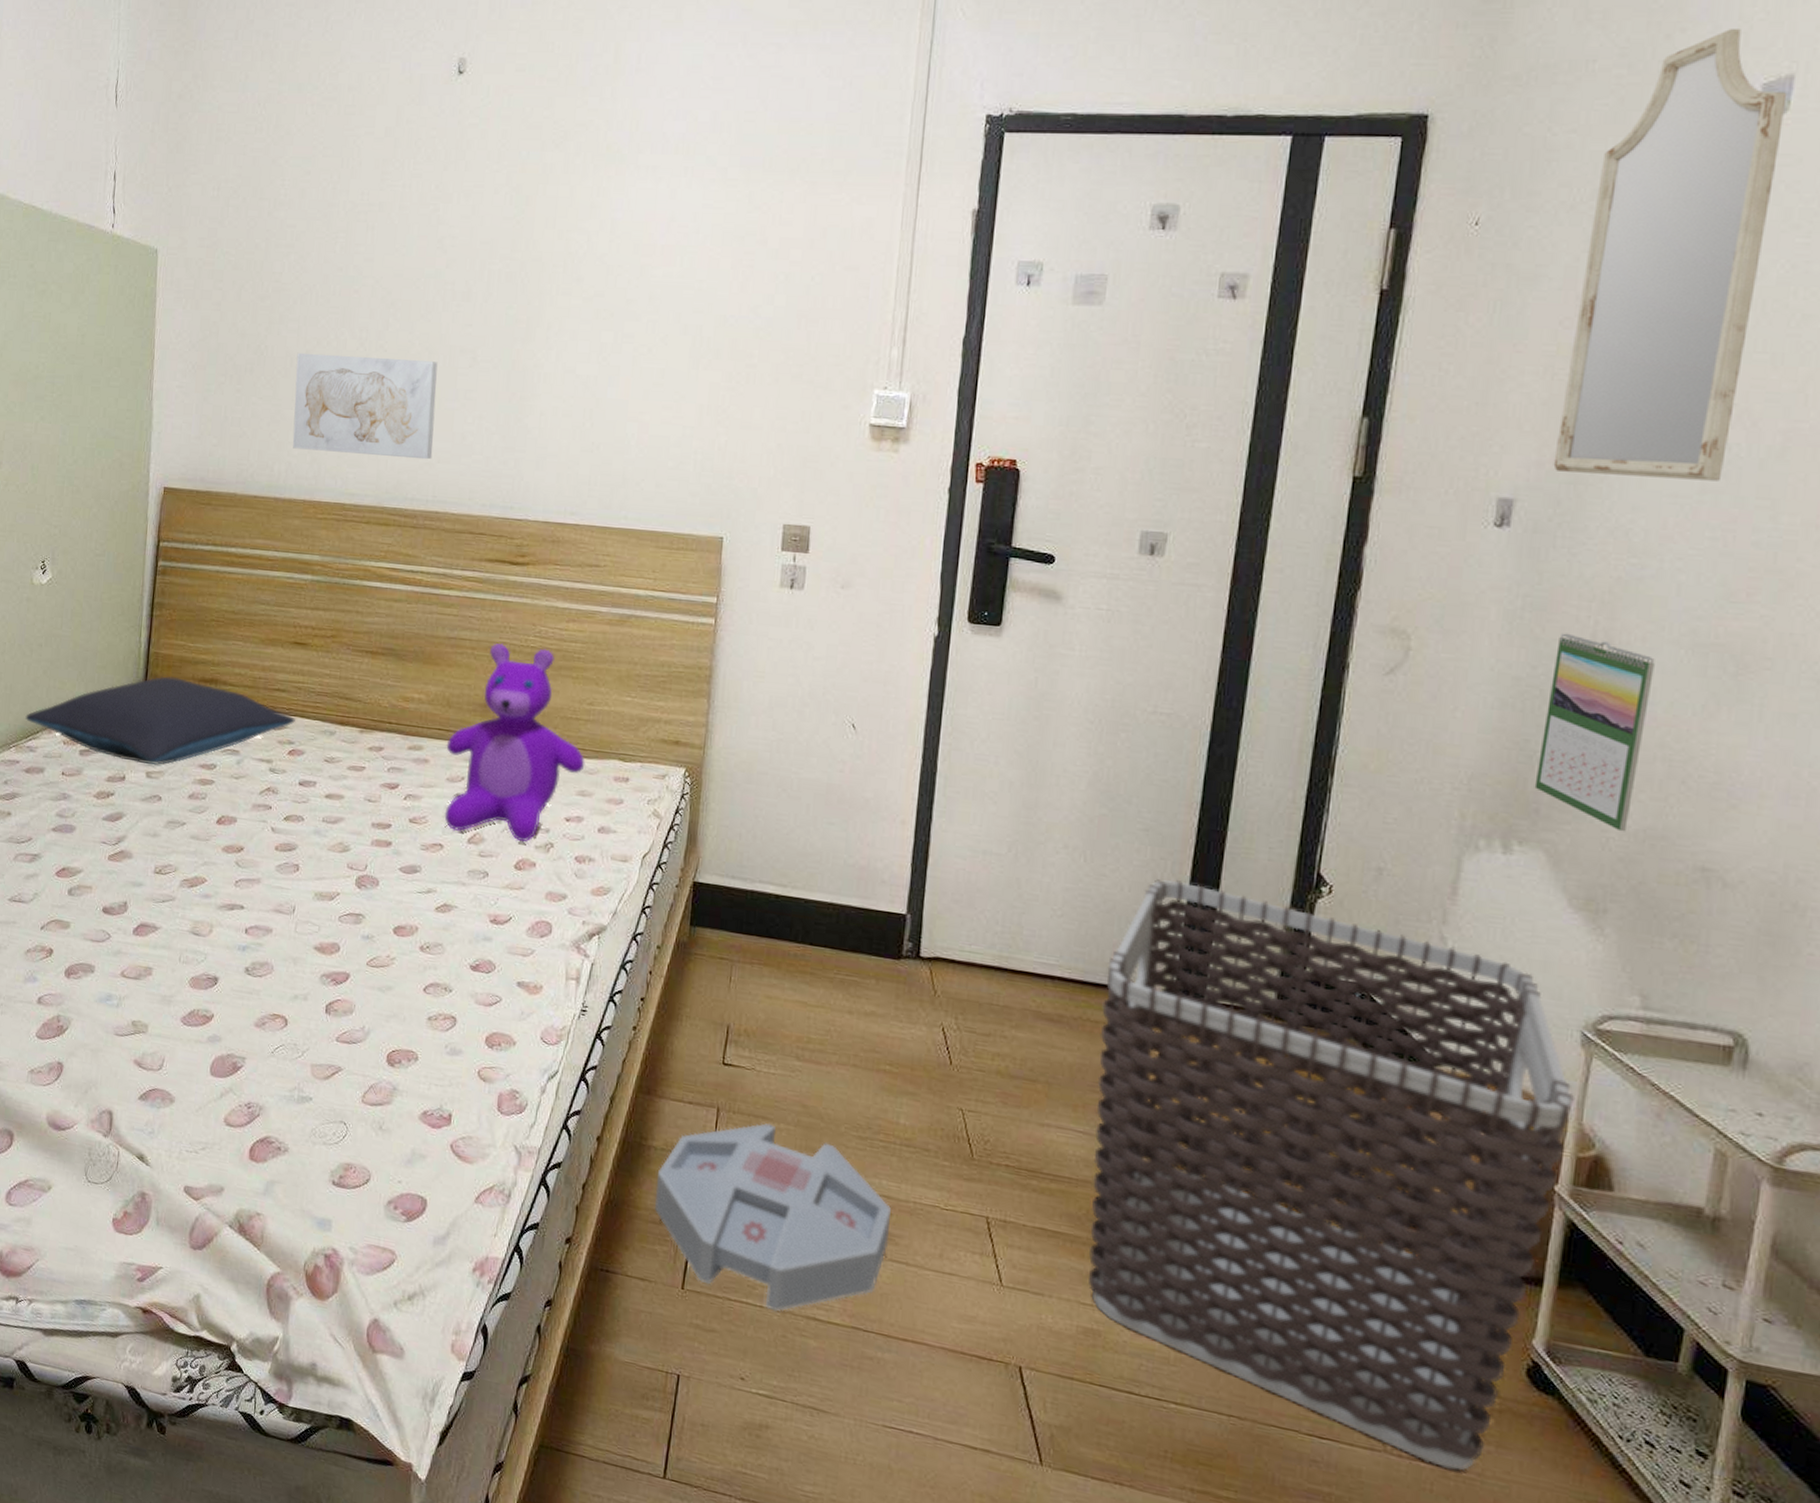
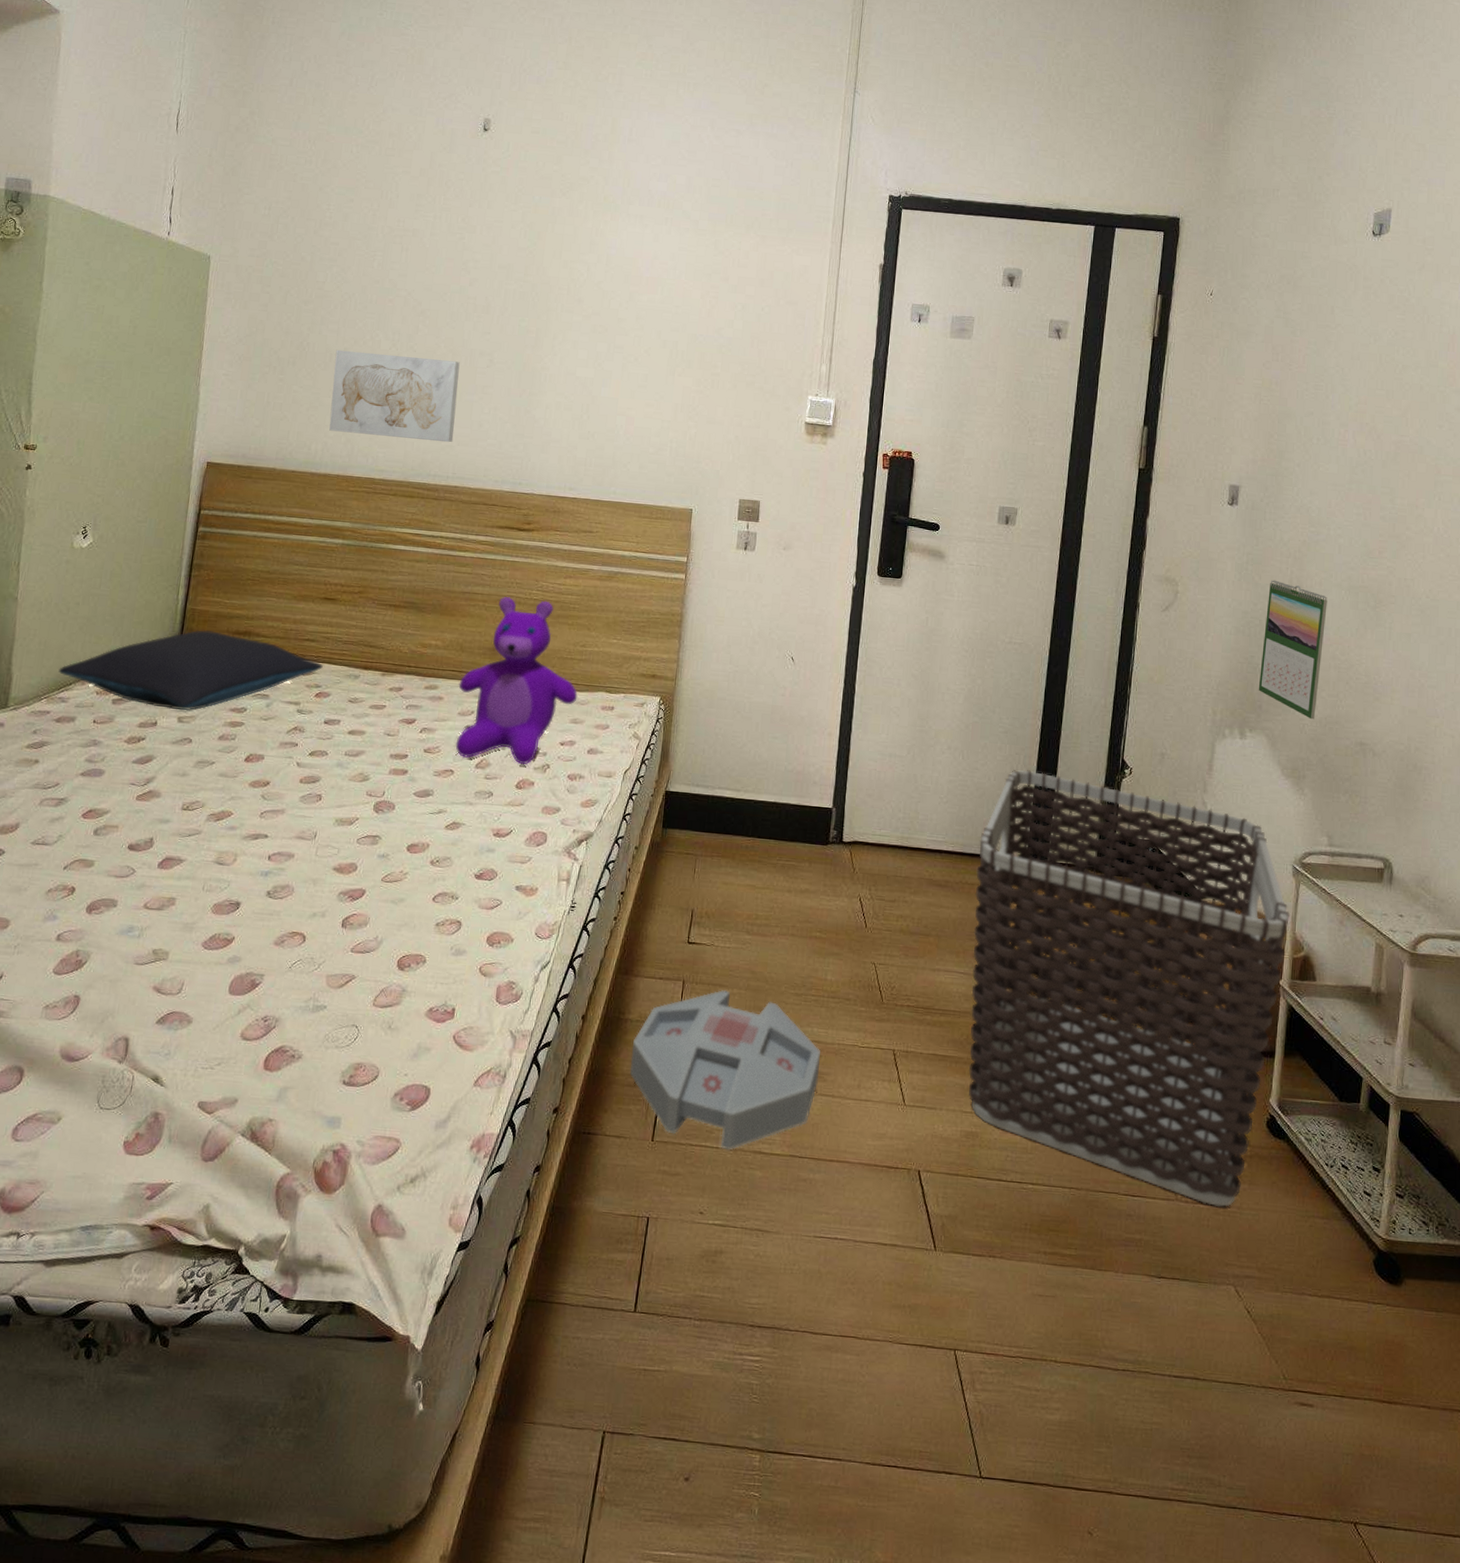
home mirror: present [1553,29,1788,481] -> none [1262,176,1388,475]

